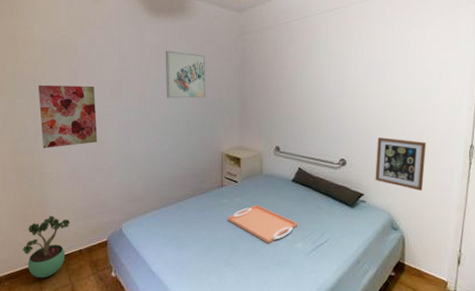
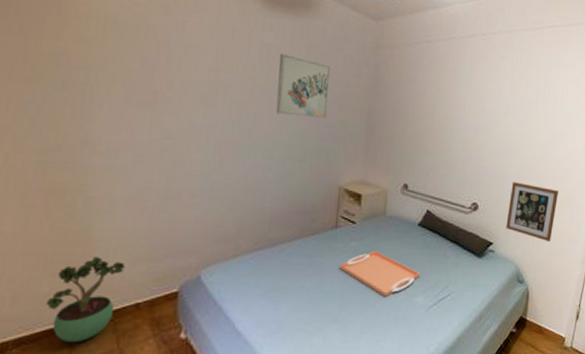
wall art: present [38,85,98,148] -> none [91,75,178,164]

